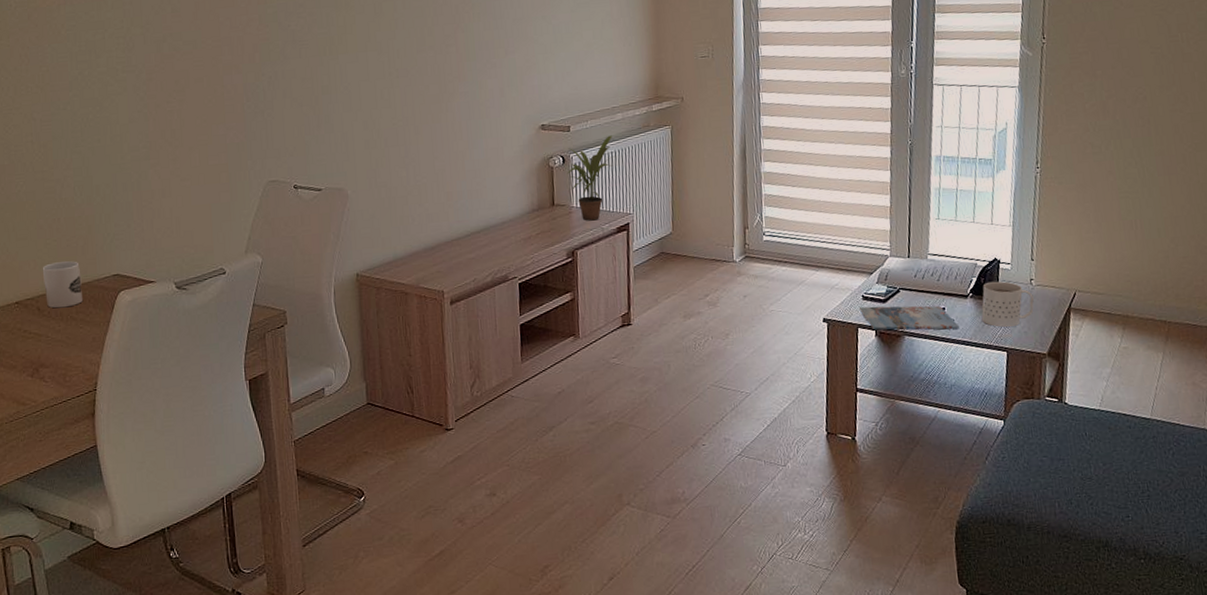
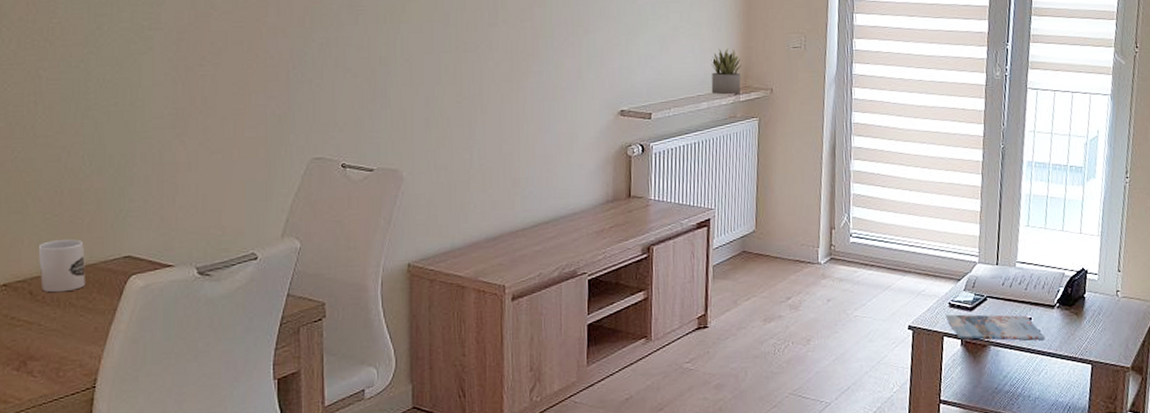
potted plant: present [567,135,616,221] -> none [646,125,700,215]
succulent plant: none [623,61,653,106] -> present [711,48,742,95]
mug: present [981,281,1034,328] -> none [1067,291,1120,340]

